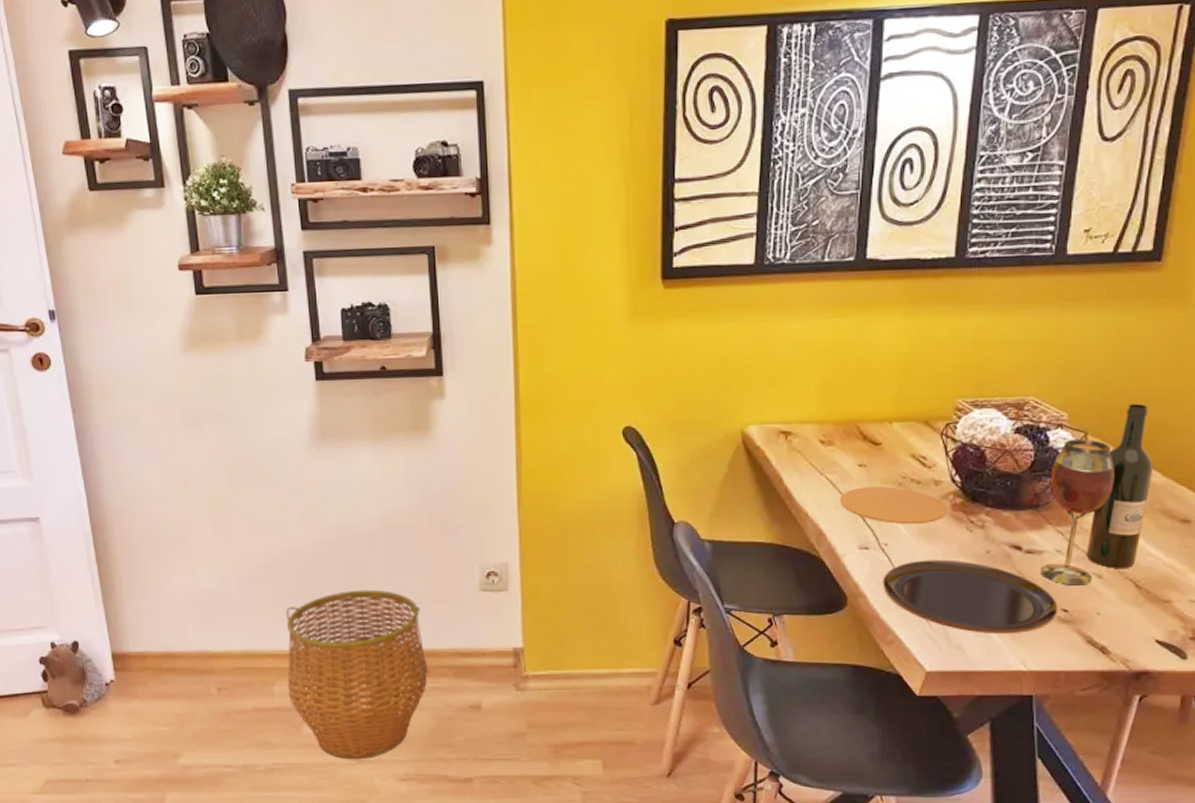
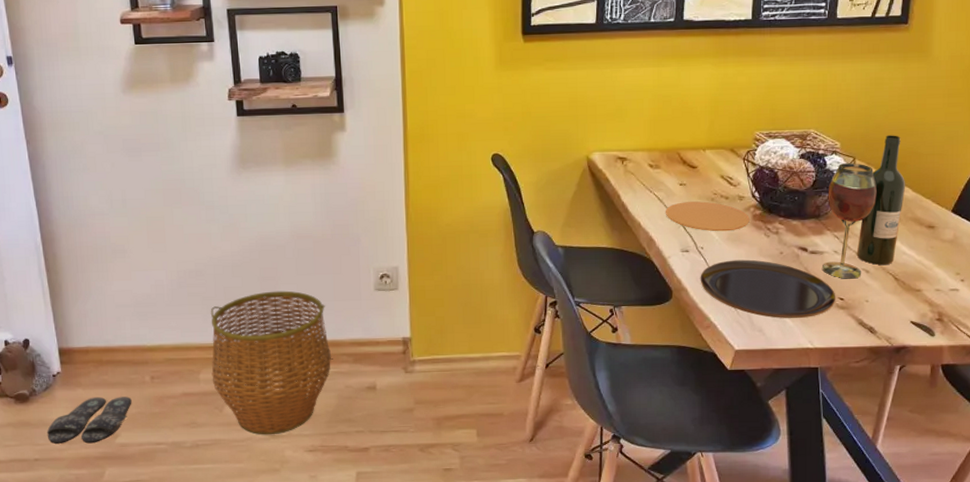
slippers: none [99,709,196,763] -> present [46,396,132,444]

